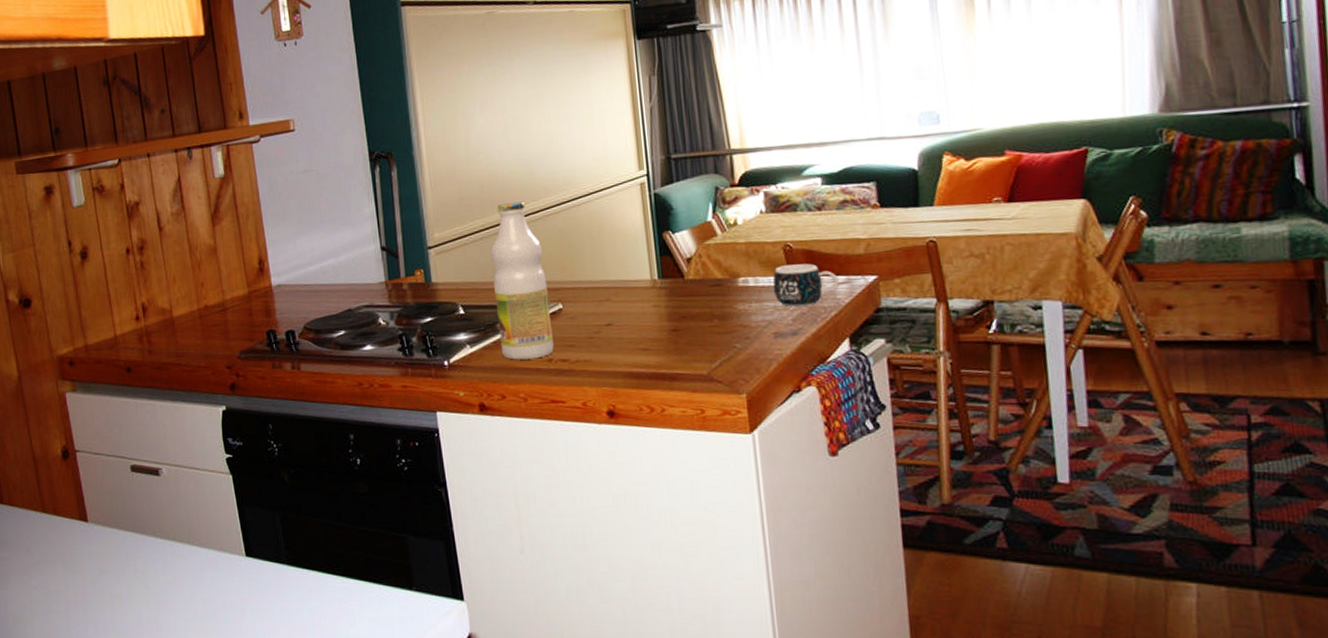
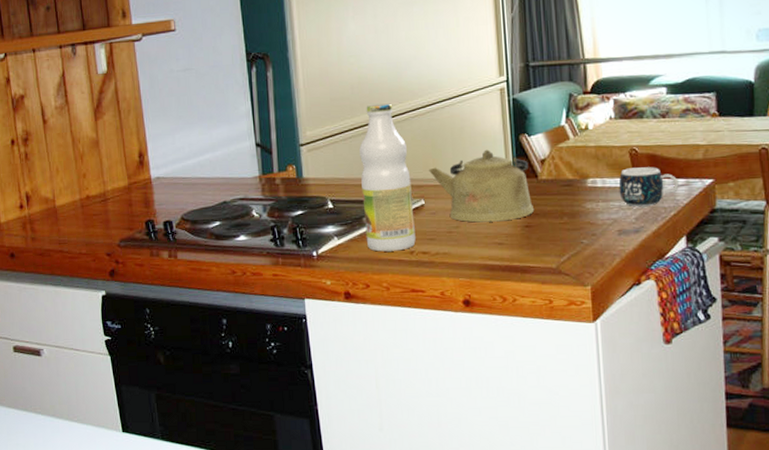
kettle: none [566,248,682,327] -> present [429,149,535,223]

